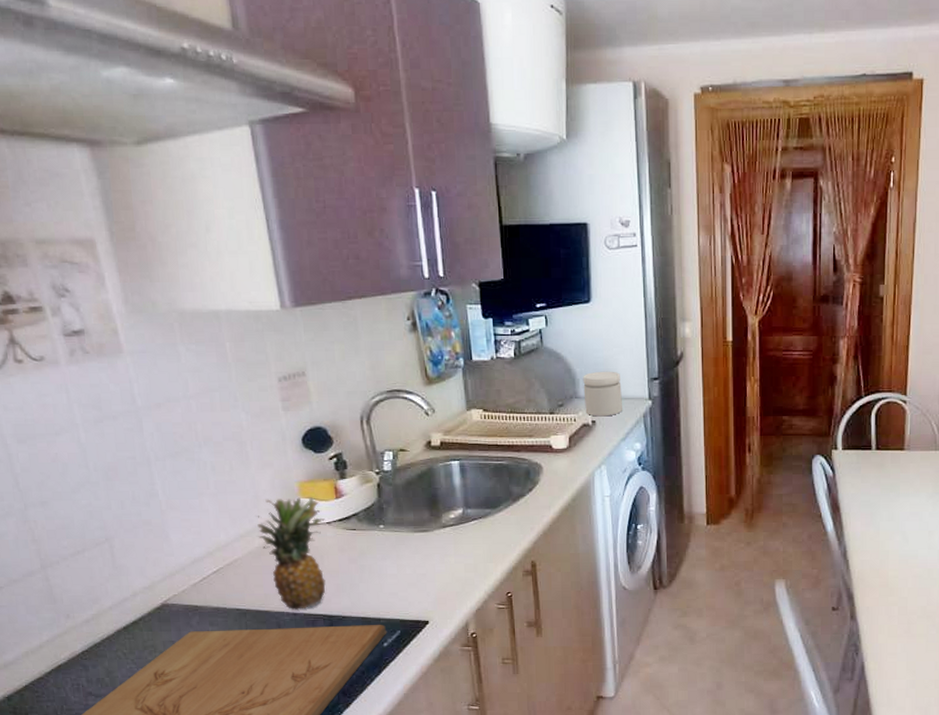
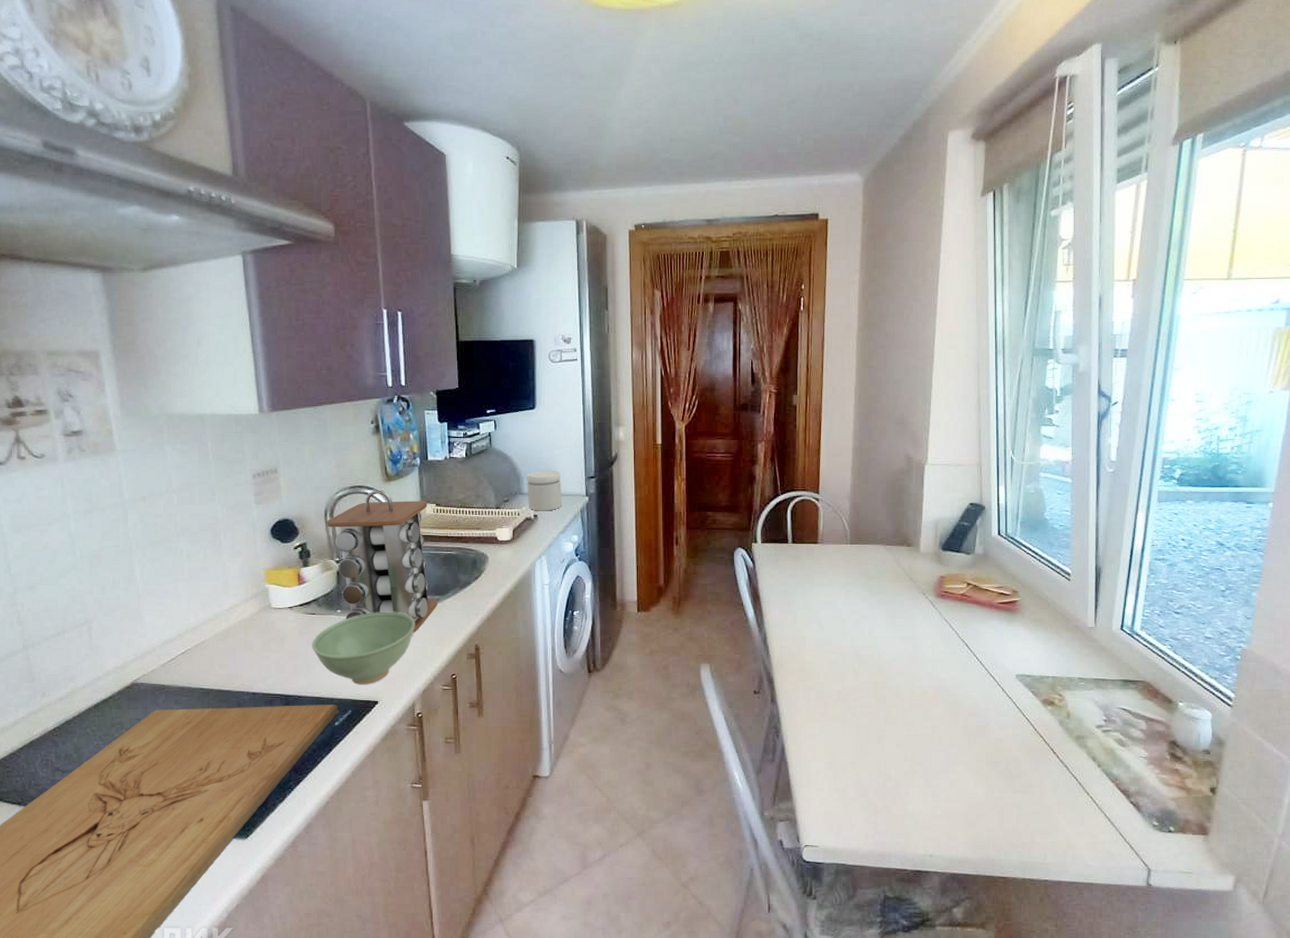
fruit: present [257,497,326,610] -> none [225,584,287,689]
bowl: none [354,526,465,604] -> present [312,611,415,685]
spice rack: none [363,394,489,549] -> present [327,490,437,633]

